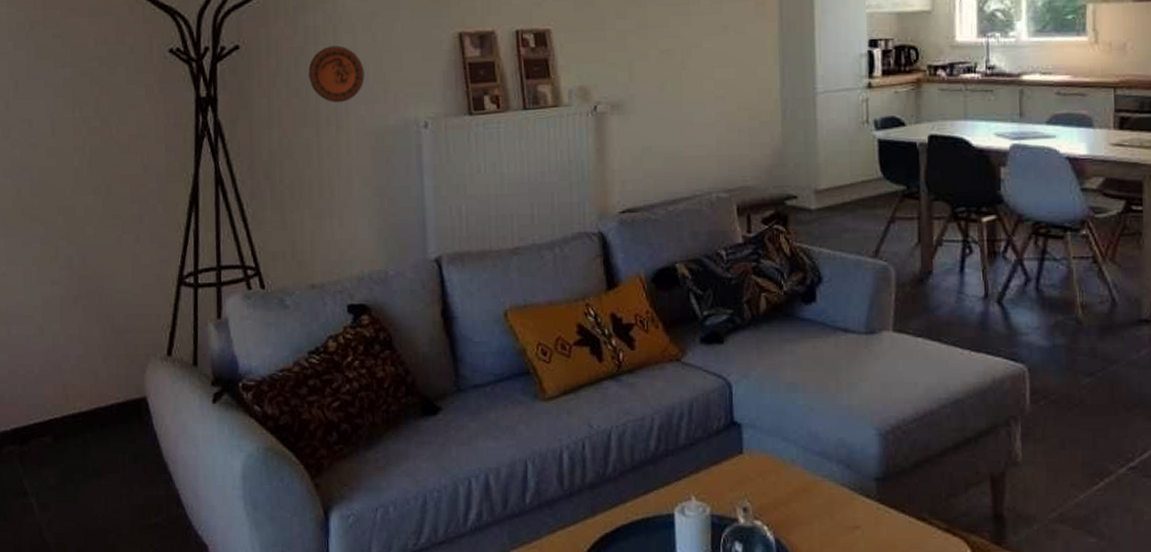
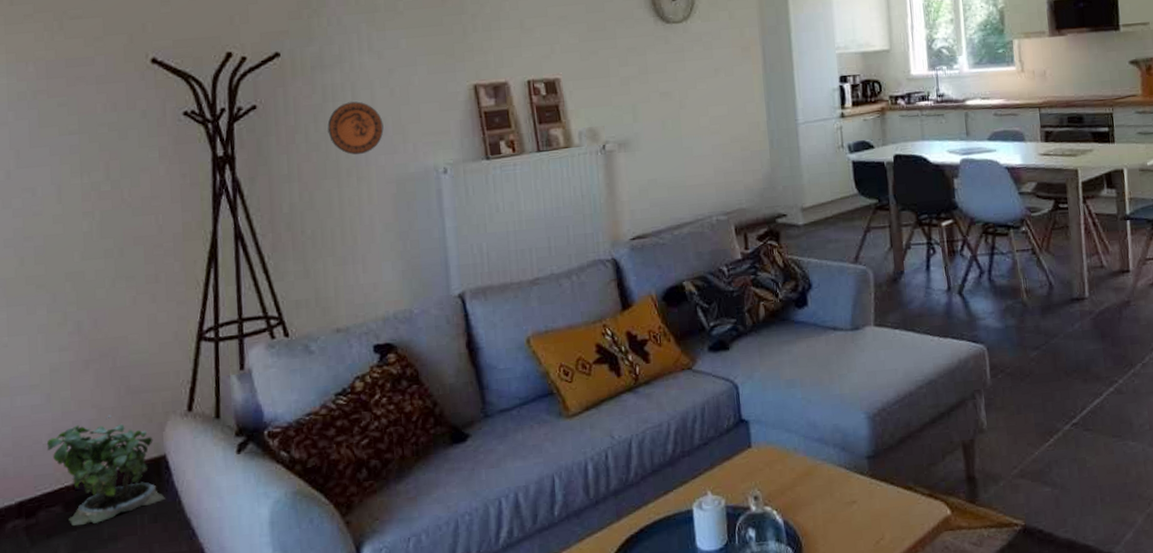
potted plant: none [38,352,146,458] -> present [46,414,166,527]

